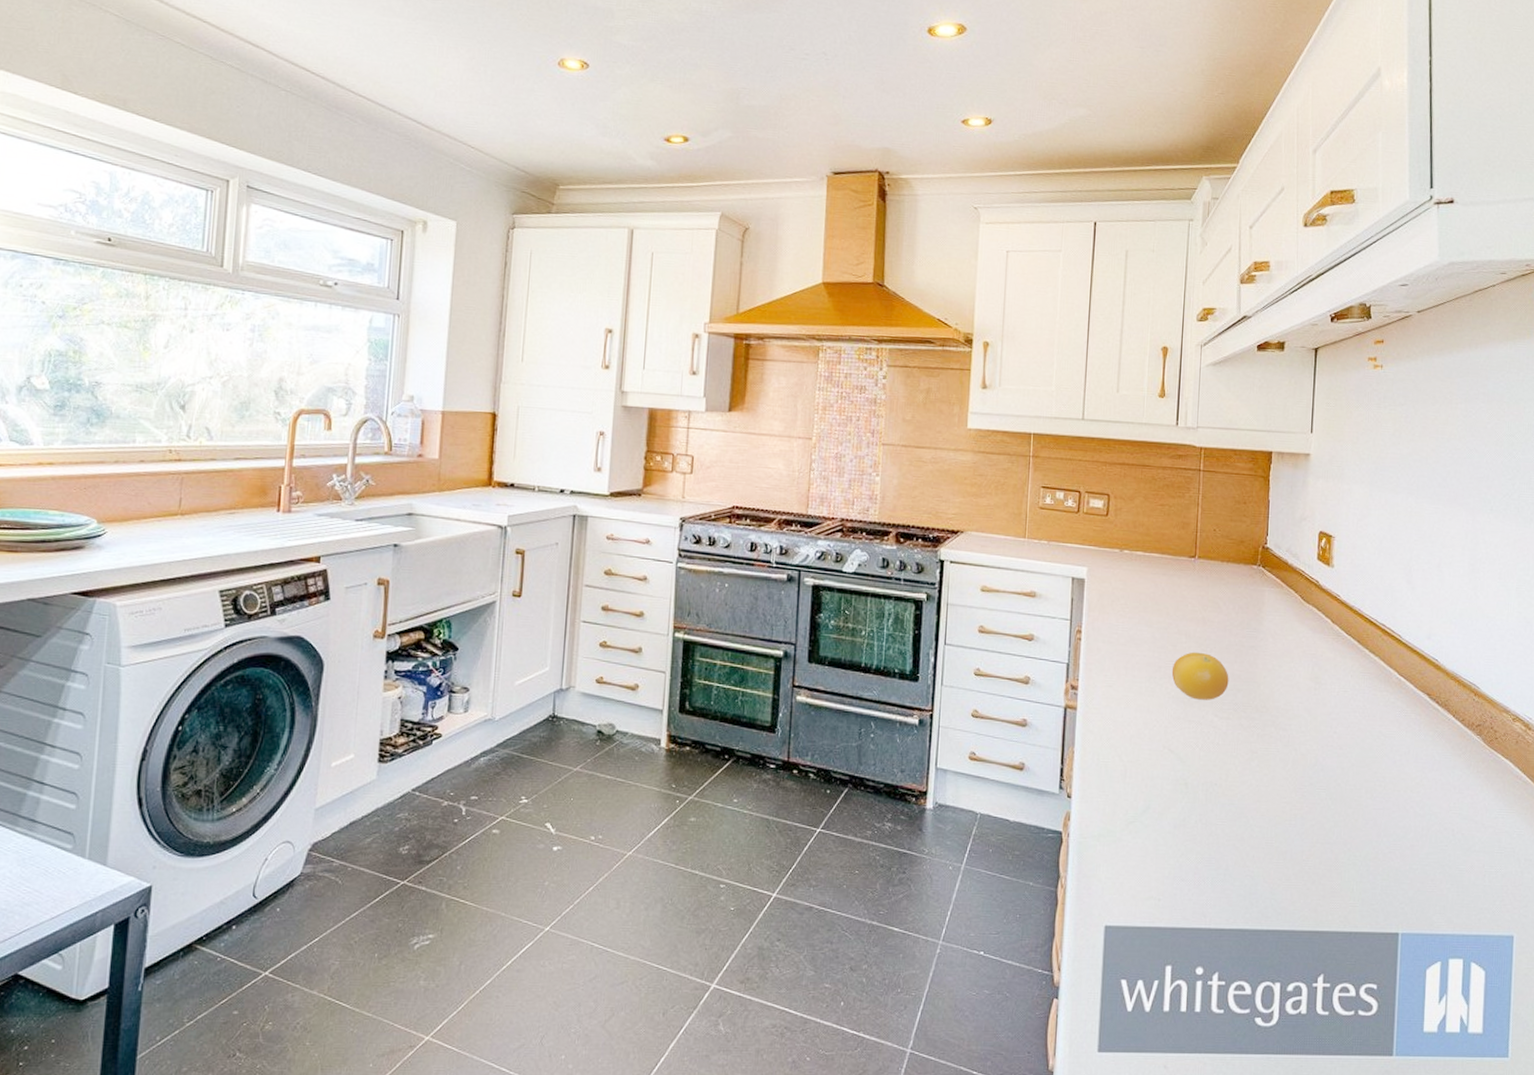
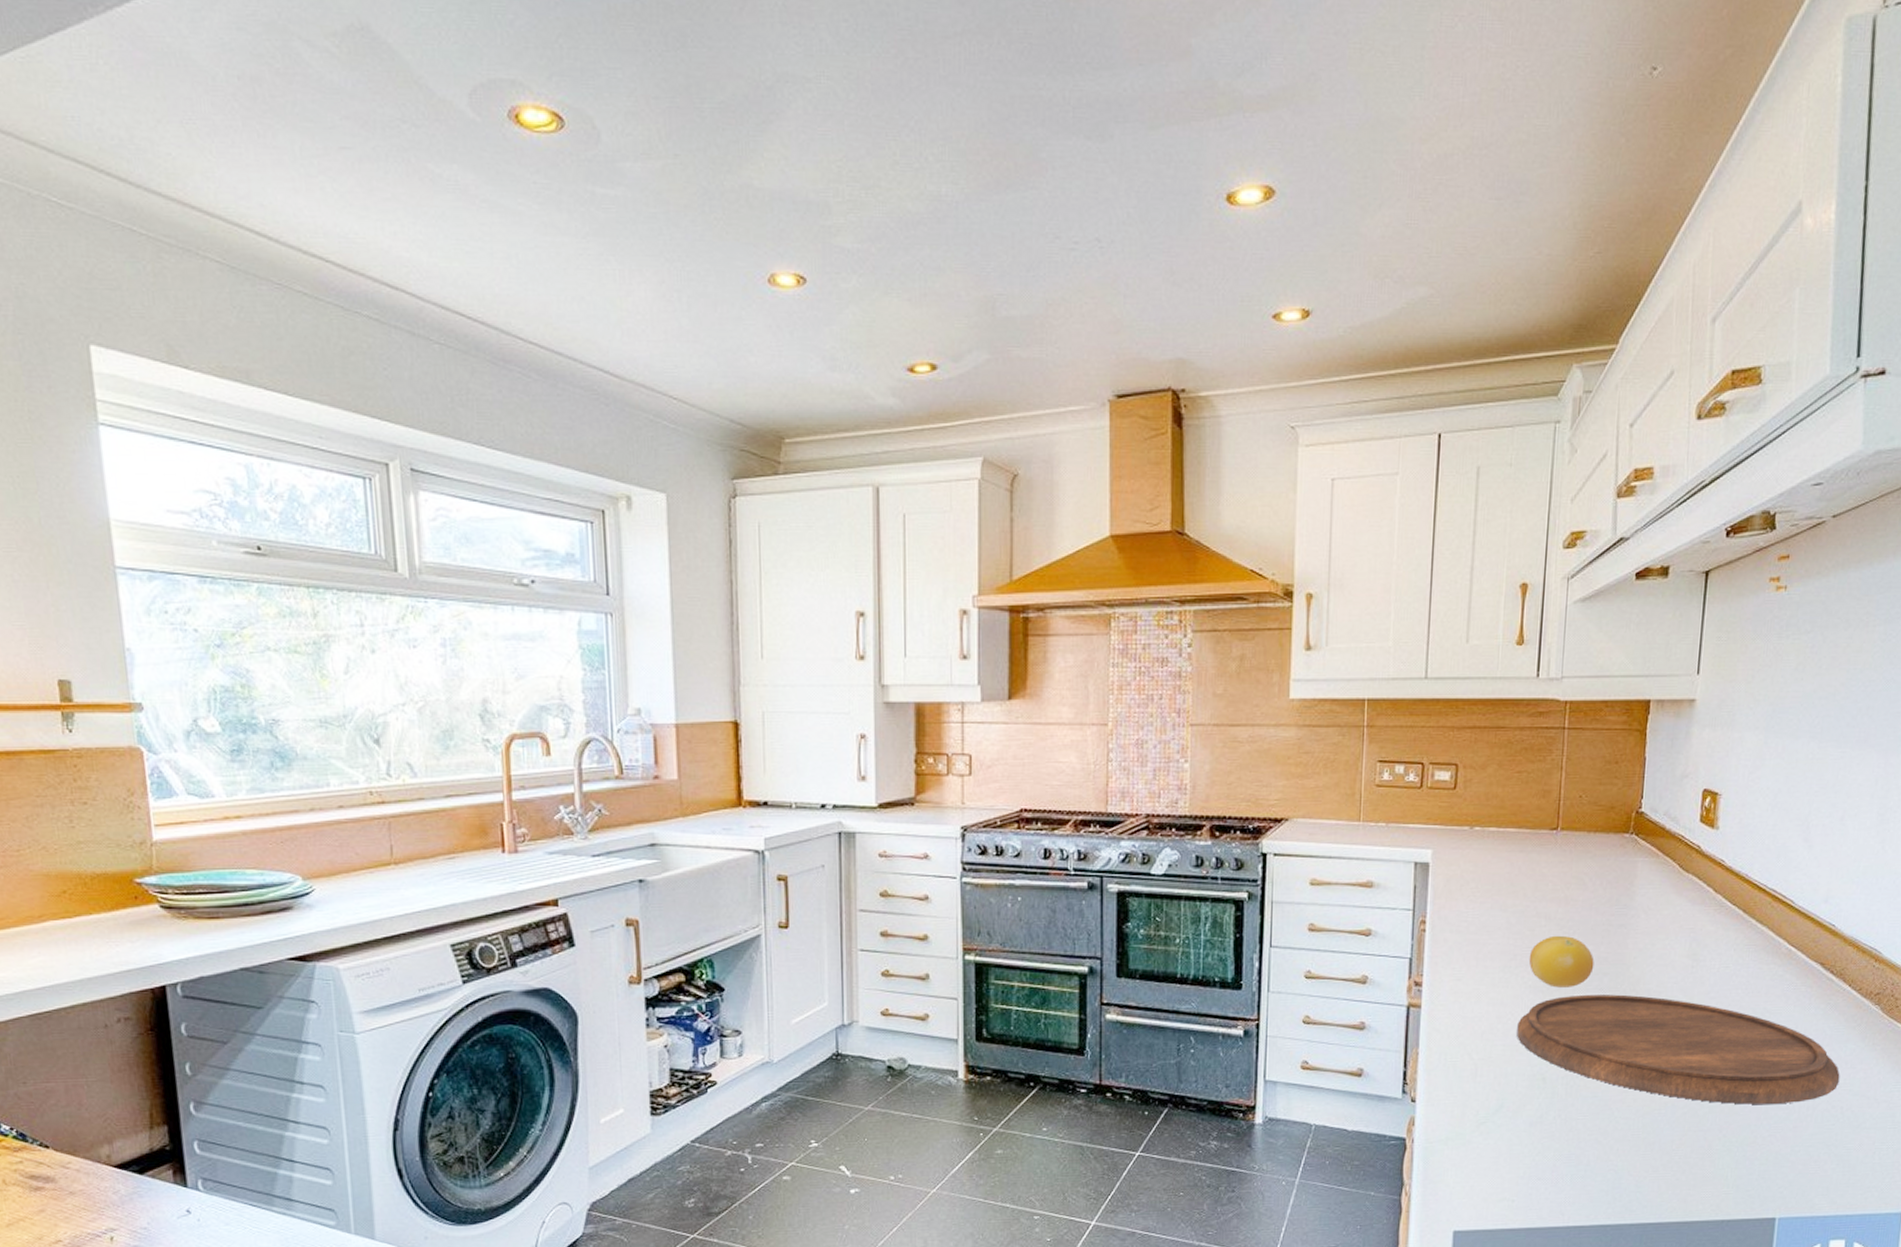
cutting board: none [1161,708,1450,823] -> present [1517,994,1840,1105]

